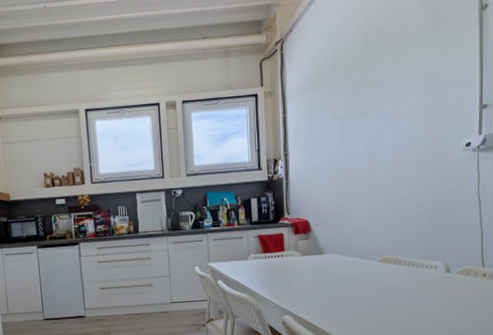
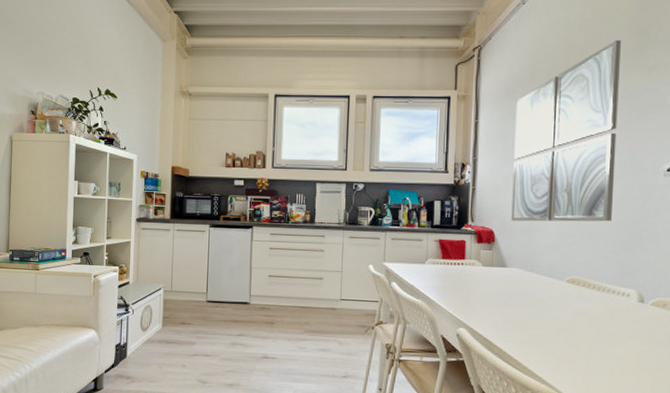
wall art: none [321,21,418,210] -> present [511,40,621,222]

